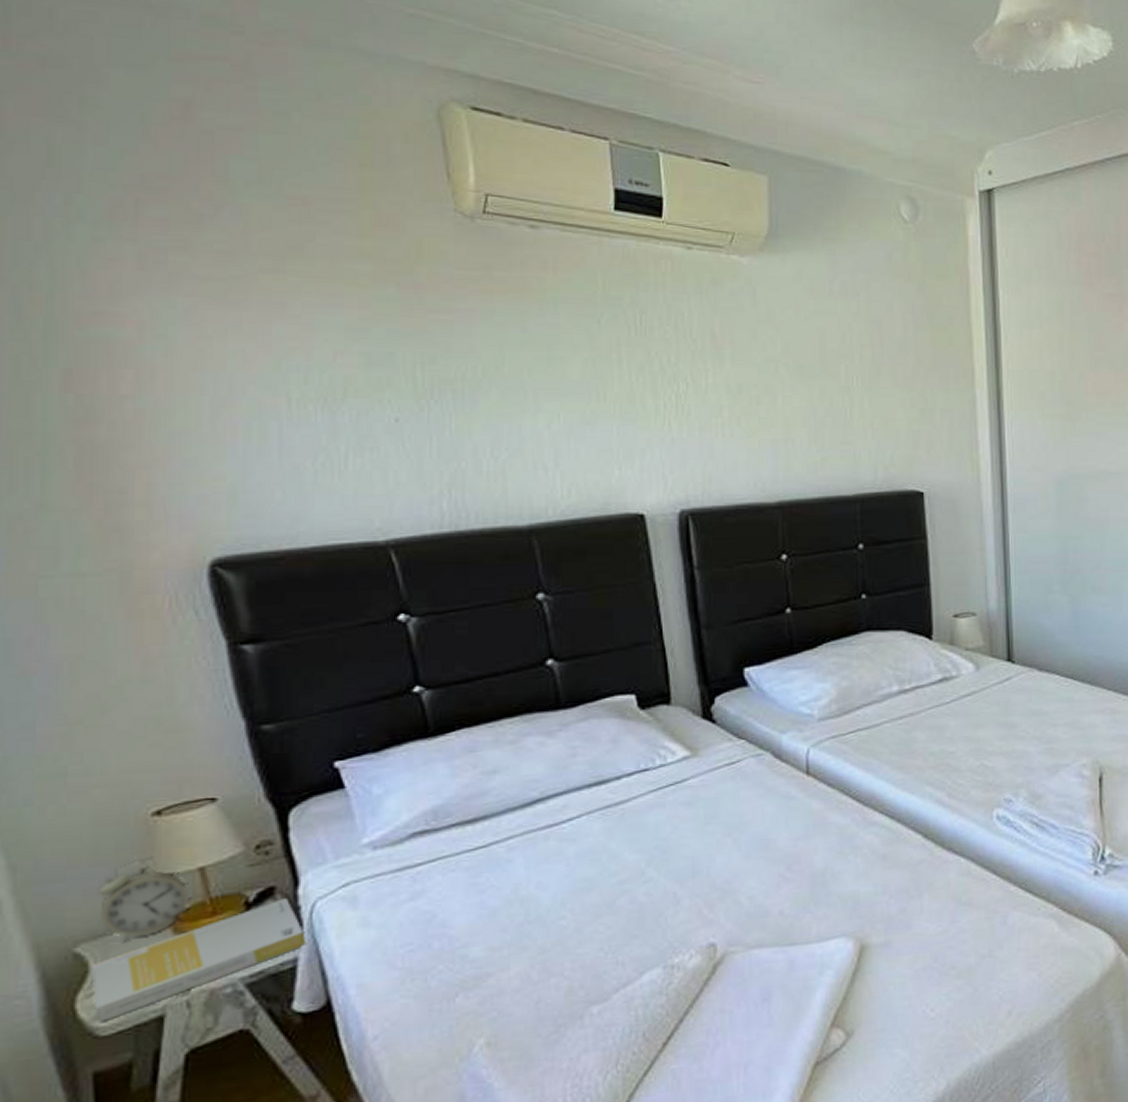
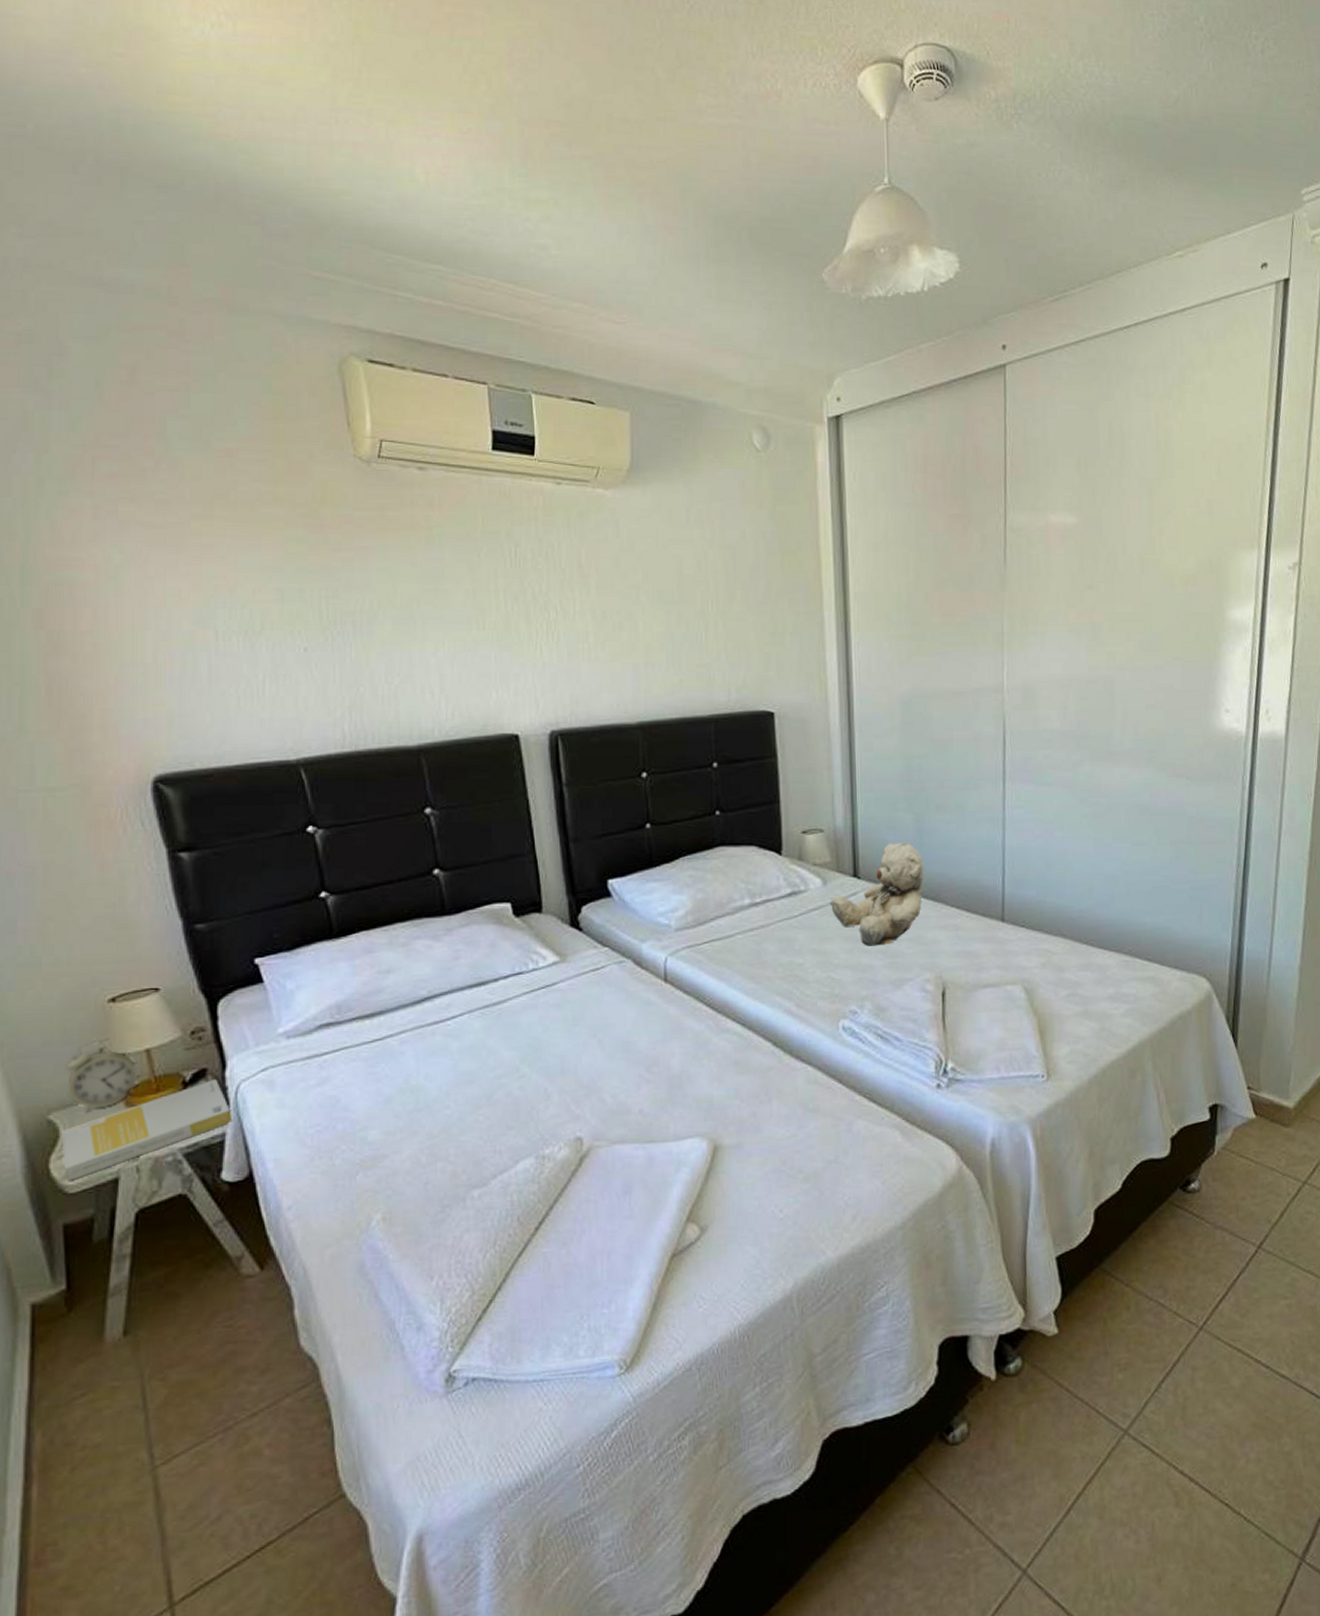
teddy bear: none [983,624,1081,732] -> present [830,842,924,946]

